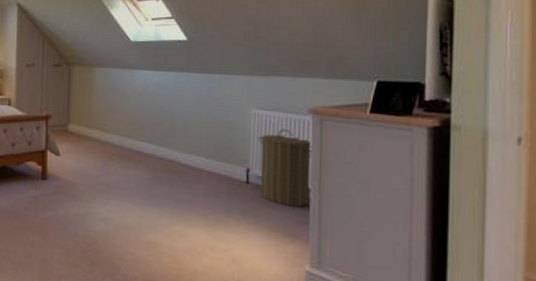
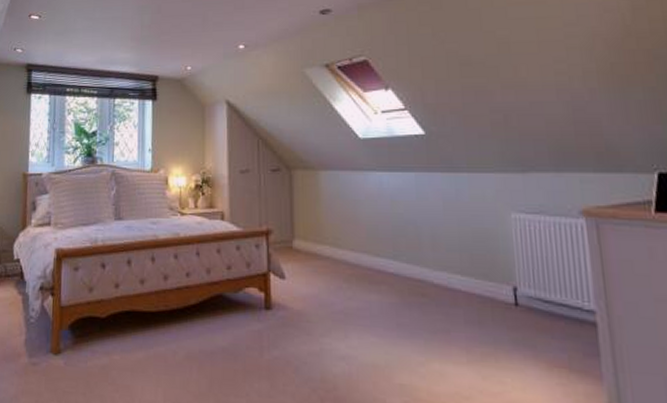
laundry hamper: present [258,129,313,207] -> none [523,236,597,334]

